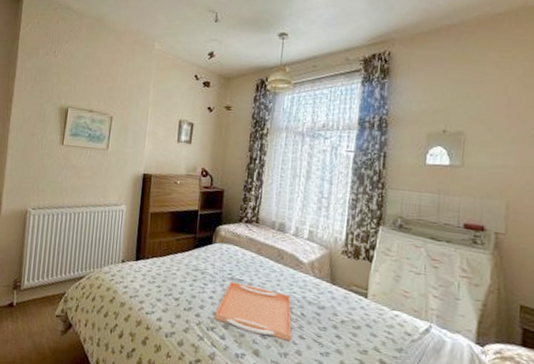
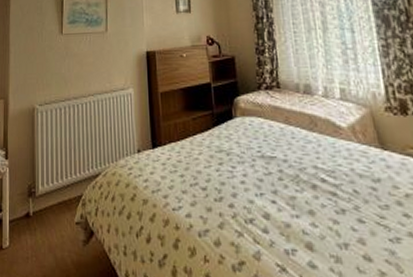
serving tray: present [214,282,292,341] -> none [251,161,349,227]

